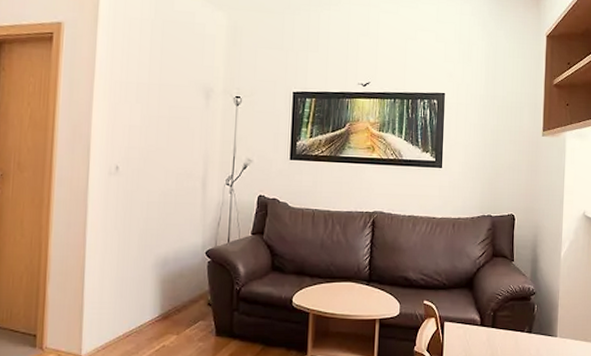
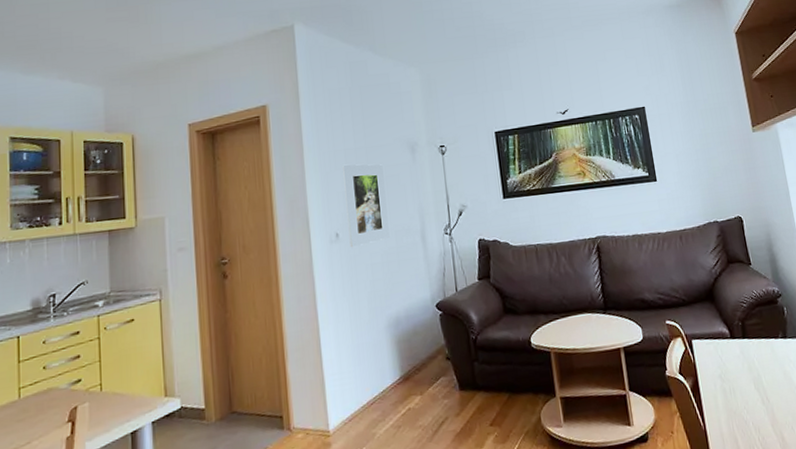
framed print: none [128,98,174,183] -> present [343,164,390,248]

